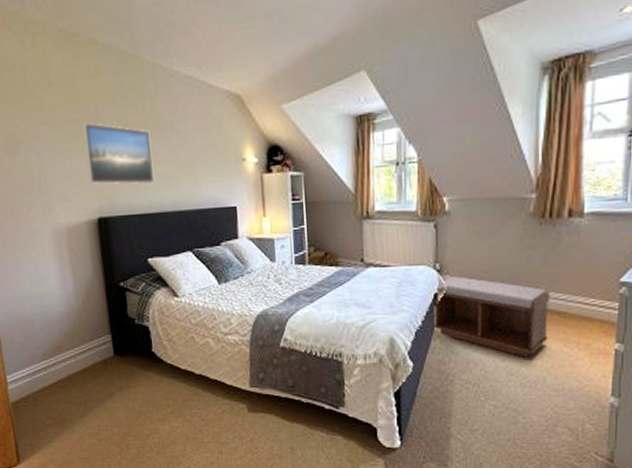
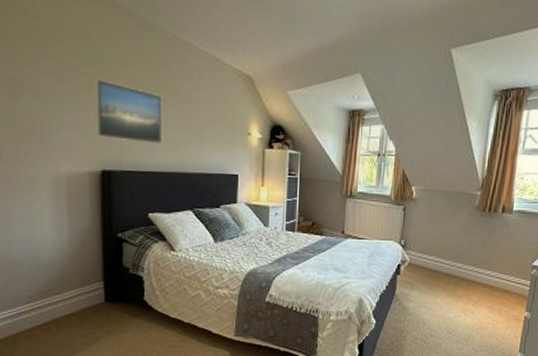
bench: present [433,277,550,358] -> none [394,252,484,320]

